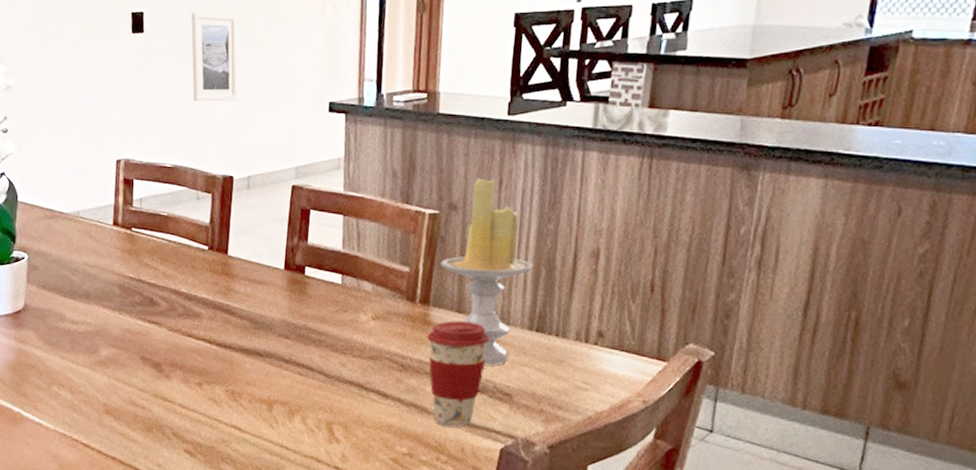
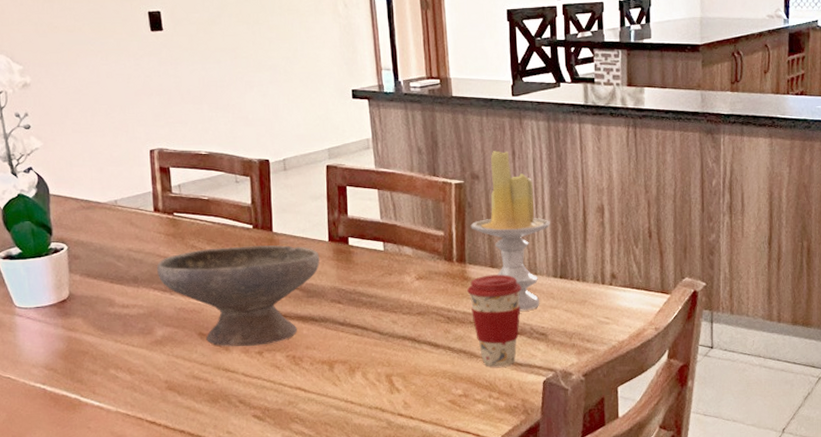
bowl: none [109,268,273,377] -> present [157,245,320,347]
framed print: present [191,13,238,102] -> none [208,12,265,93]

